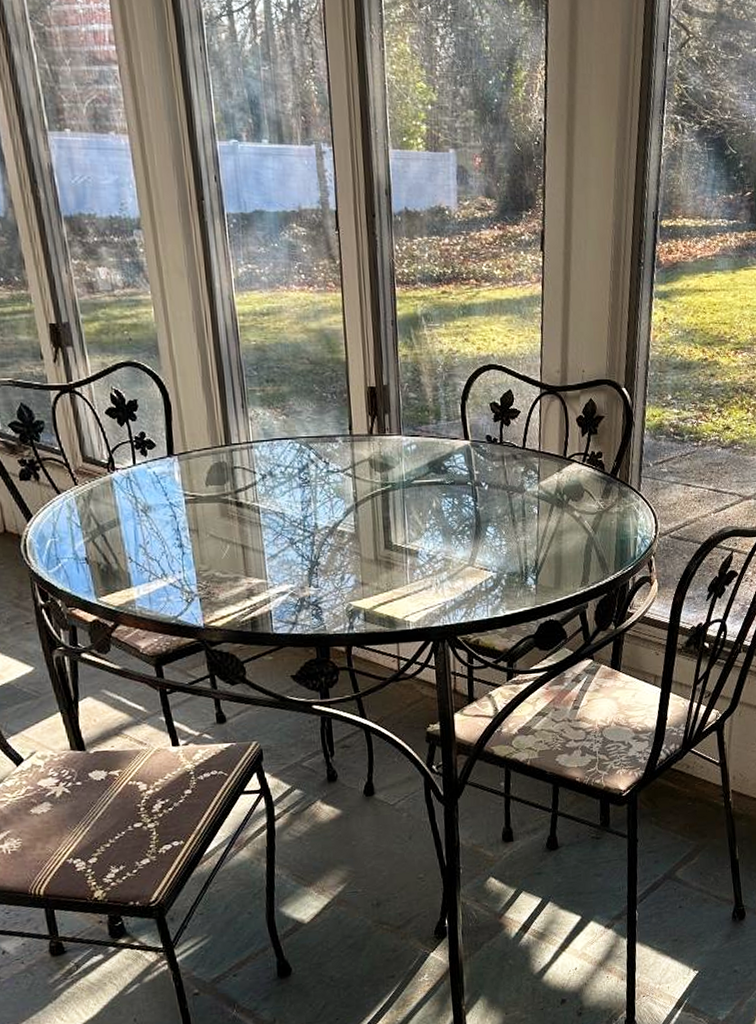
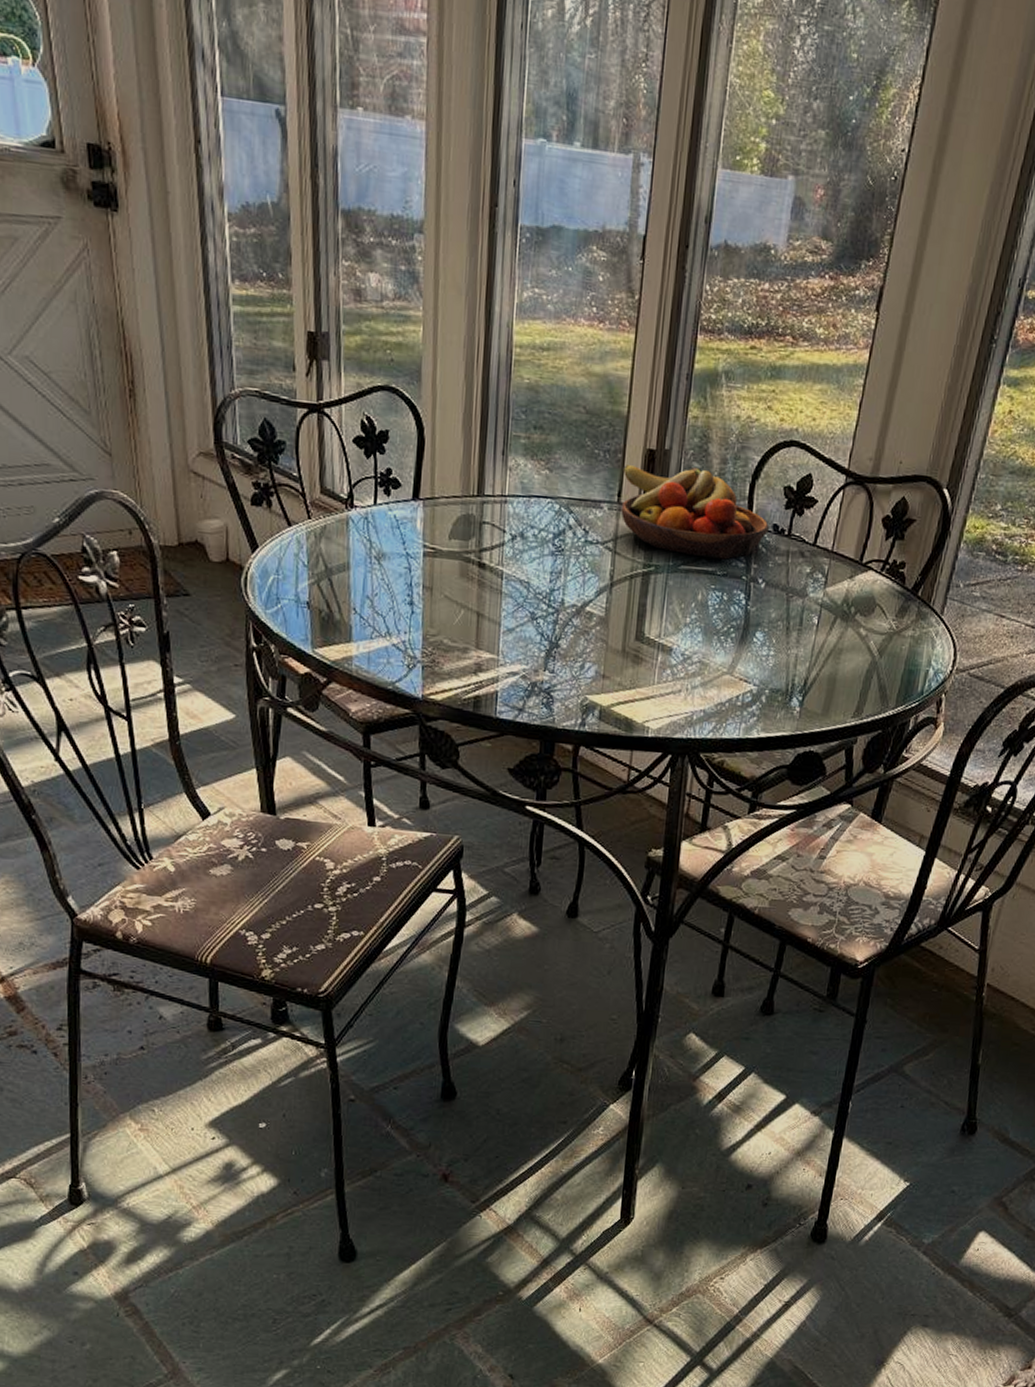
fruit bowl: none [350,397,483,471] -> present [621,465,769,560]

